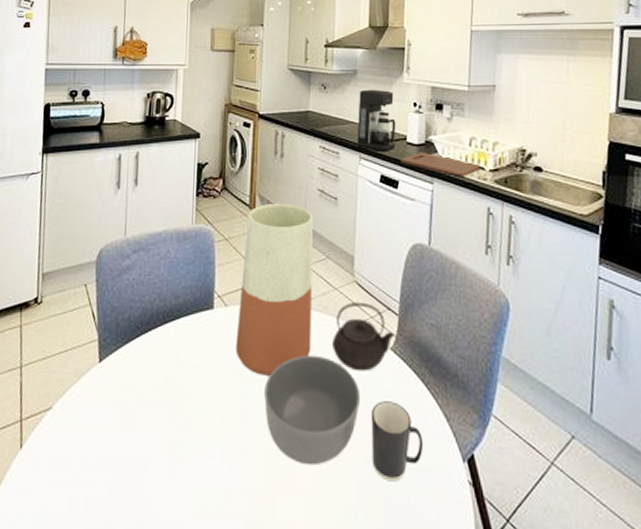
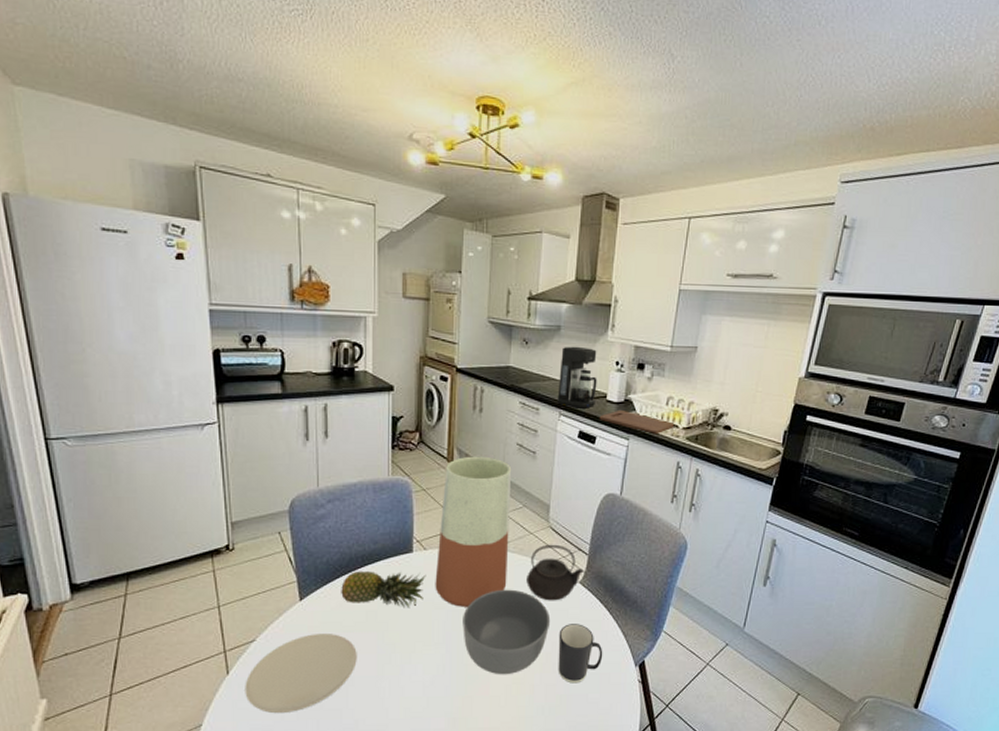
plate: none [35,403,153,502] -> present [245,634,357,714]
fruit: none [140,330,227,376] -> present [341,571,426,609]

